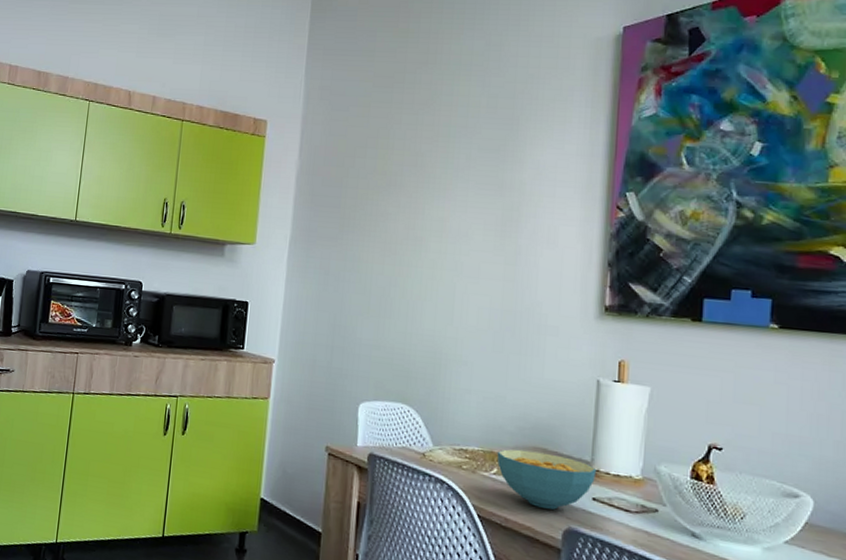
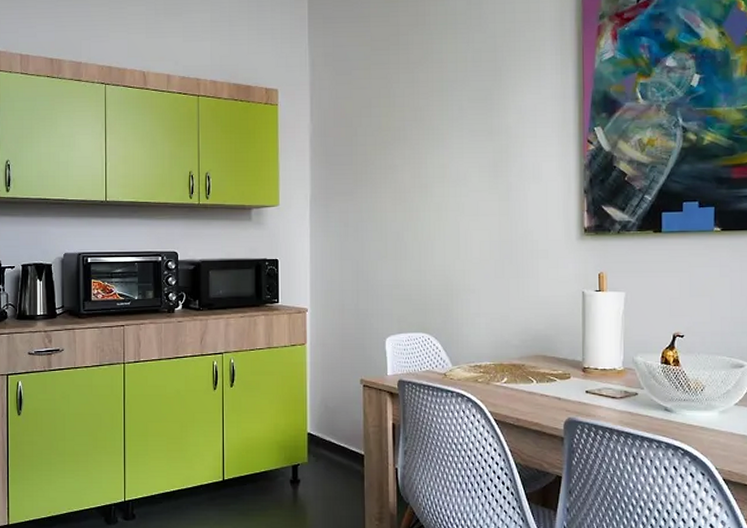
cereal bowl: present [497,449,597,510] -> none [506,359,588,405]

